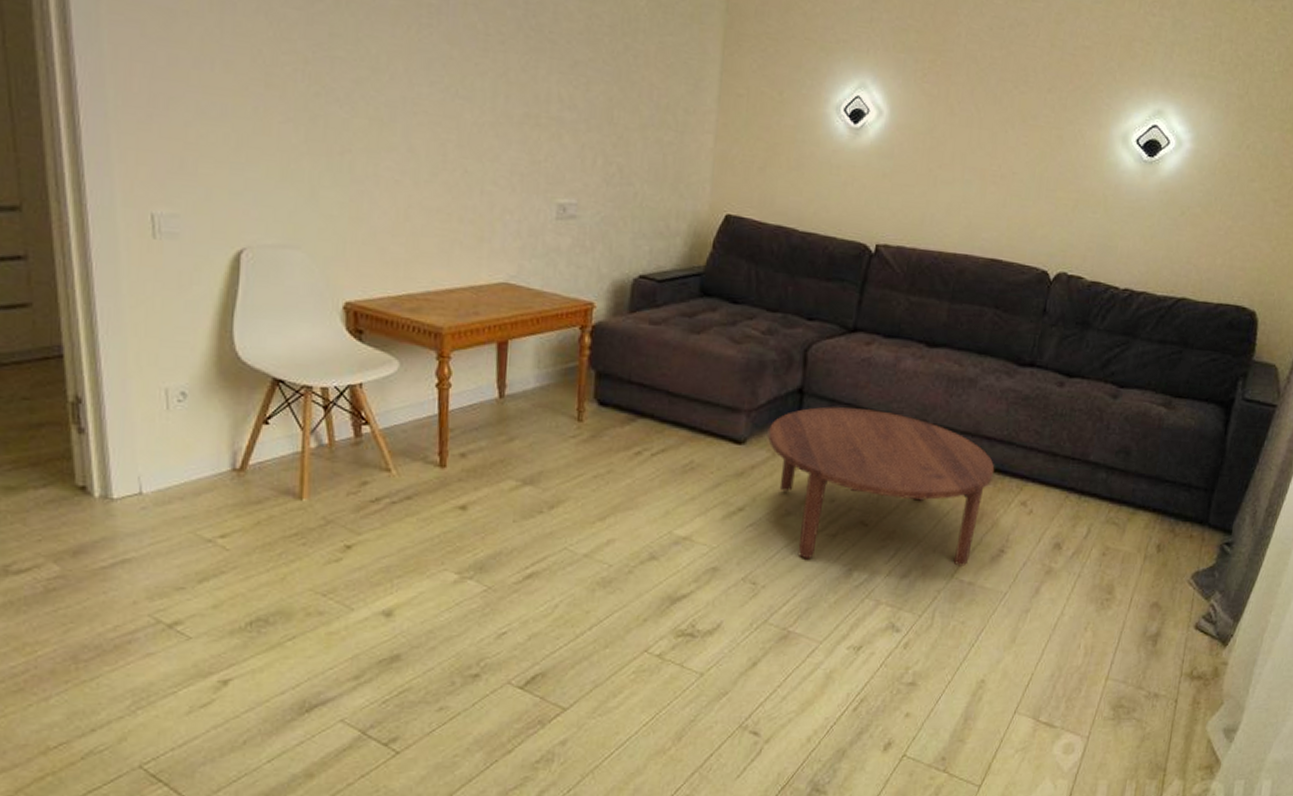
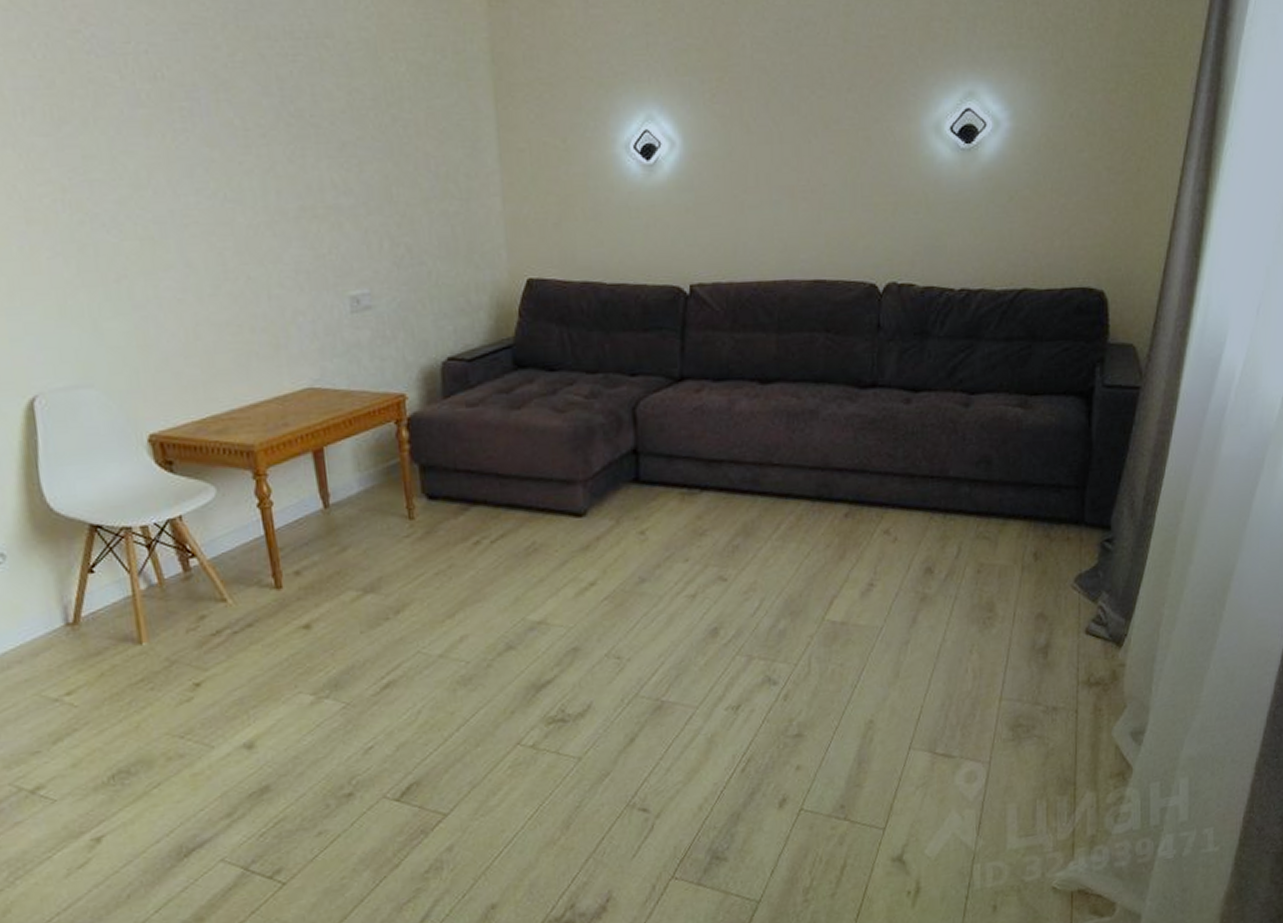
coffee table: present [768,406,995,566] -> none [609,458,851,625]

